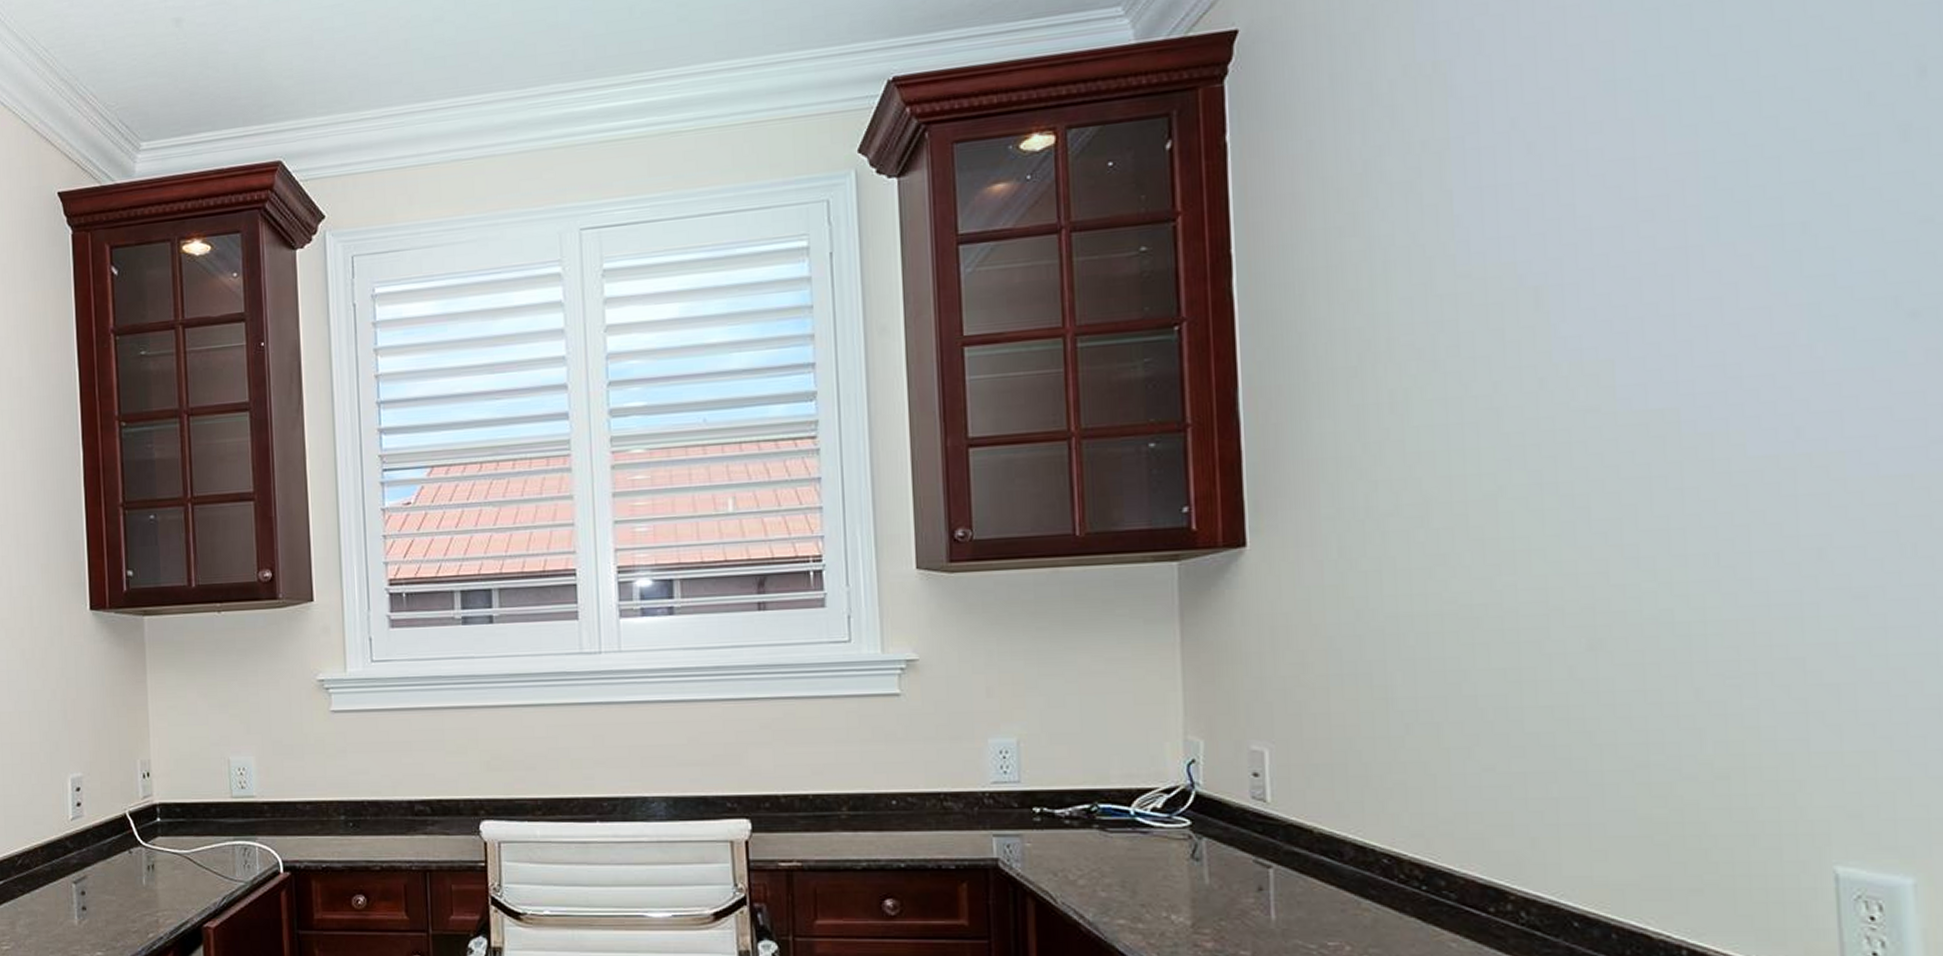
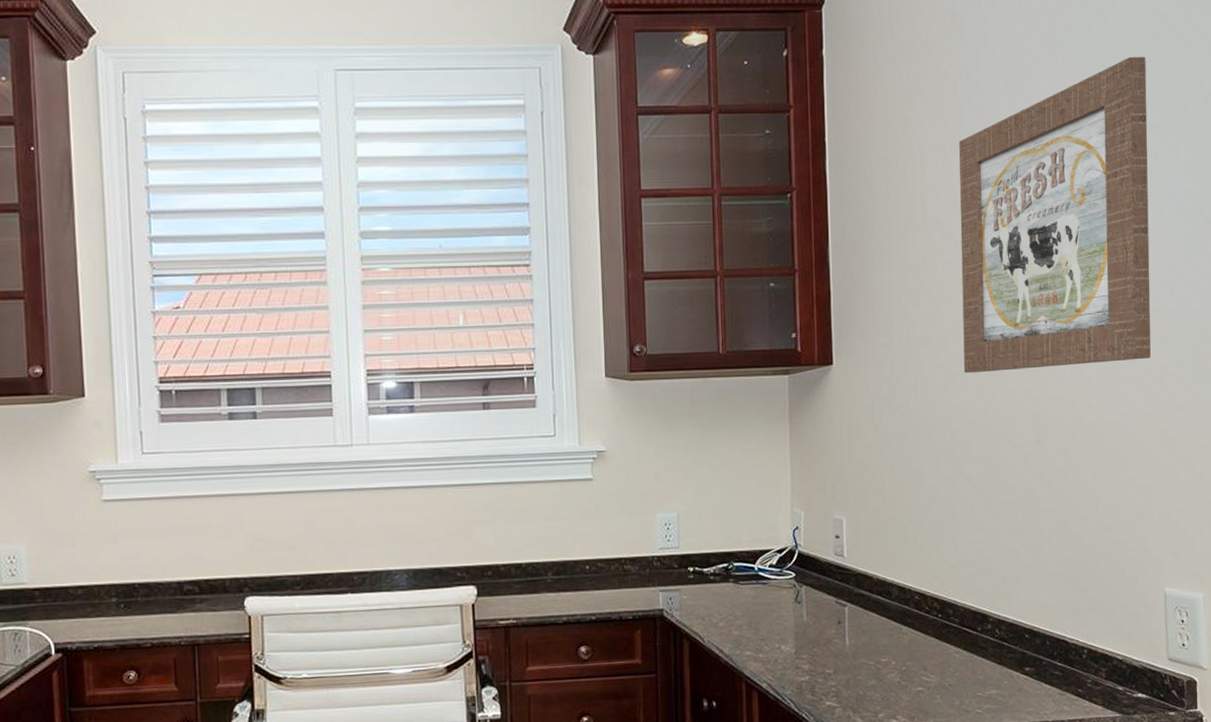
wall art: none [1447,82,1801,554] -> present [959,56,1151,374]

